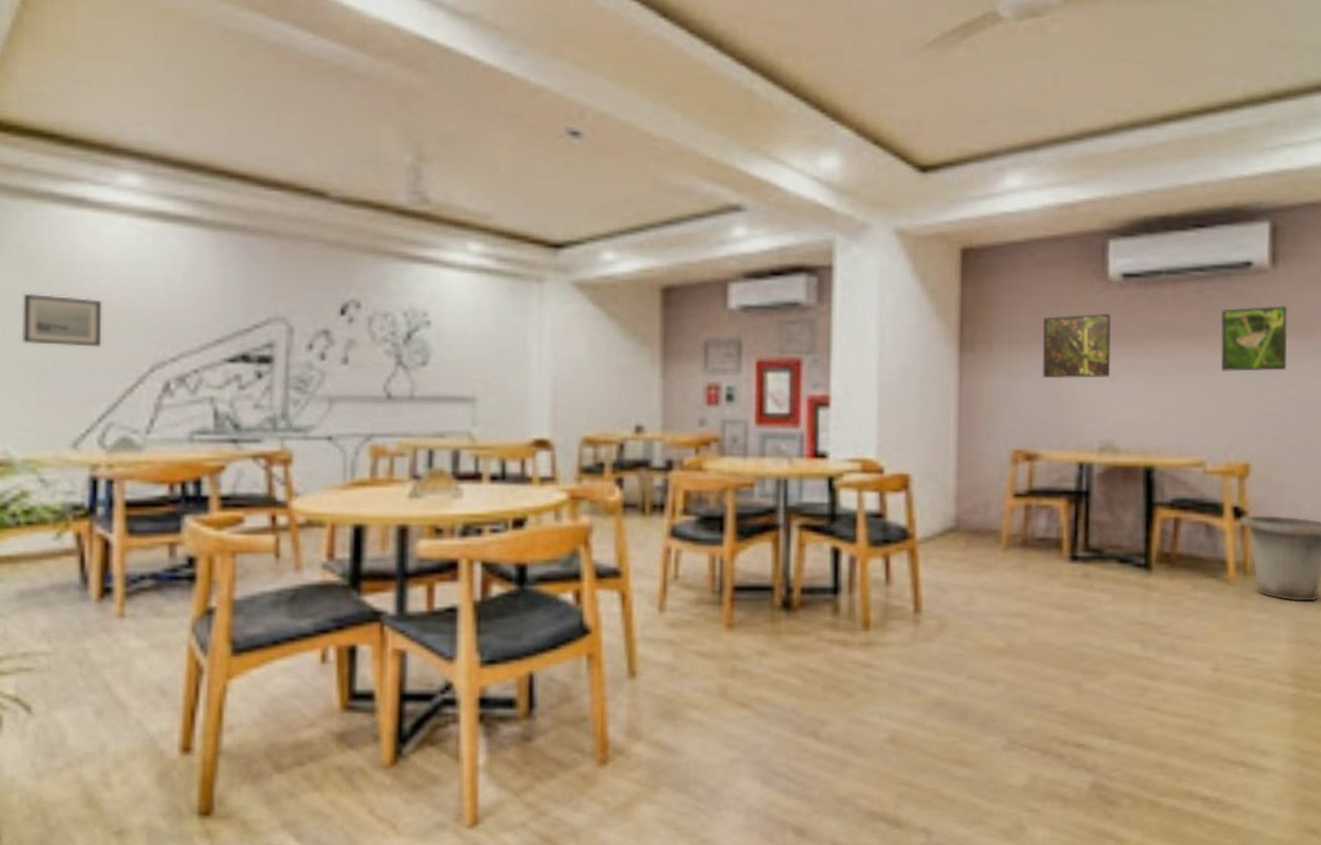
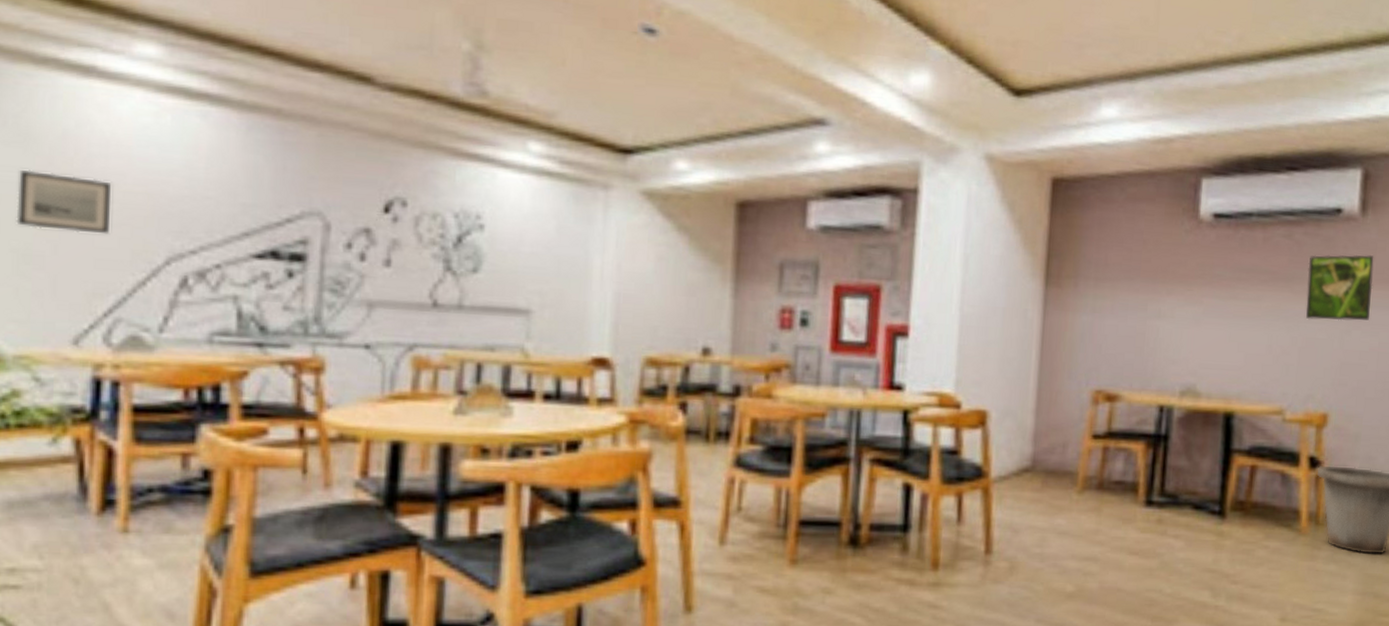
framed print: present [1043,314,1112,379] -> none [1128,253,1200,320]

